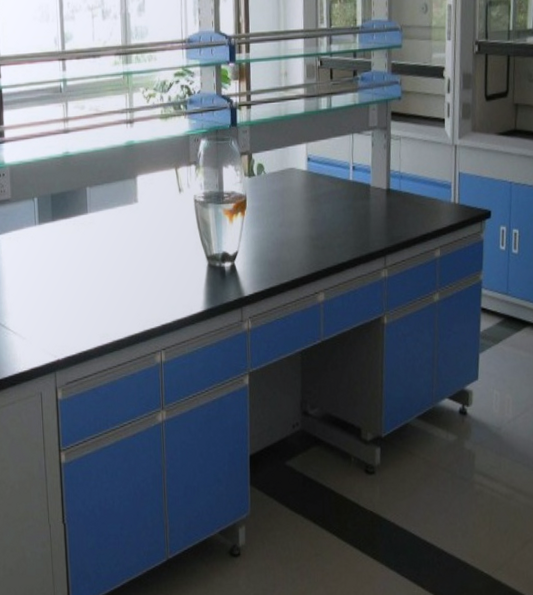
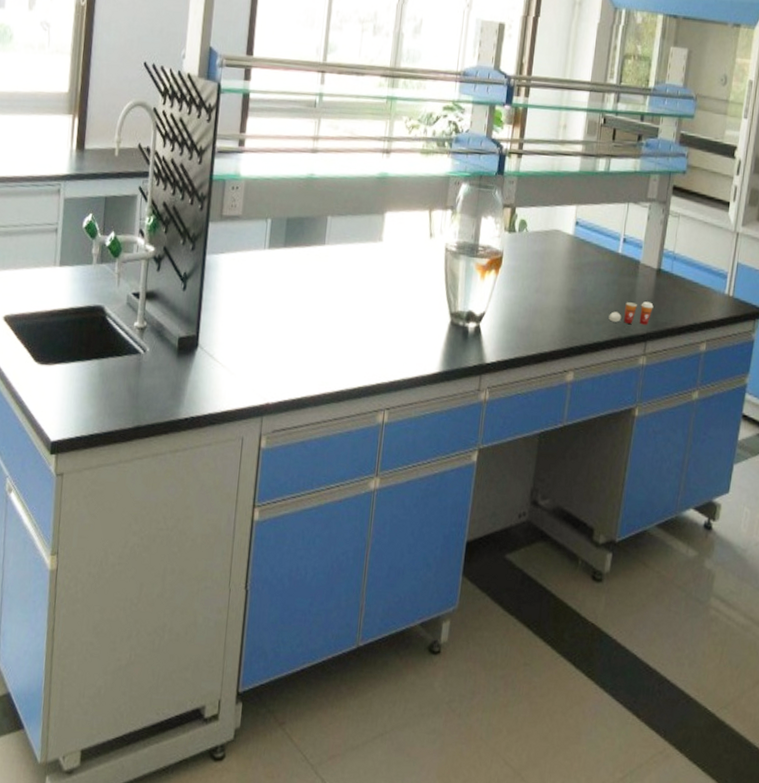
beverage cup: none [349,220,388,243] -> present [608,301,654,325]

